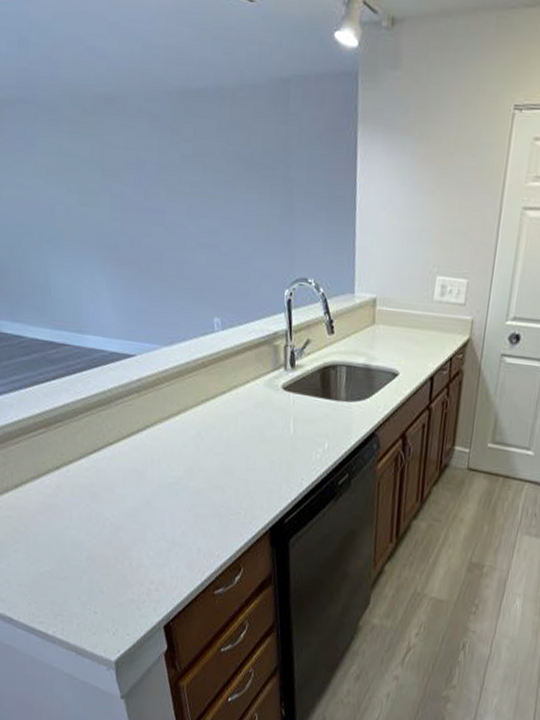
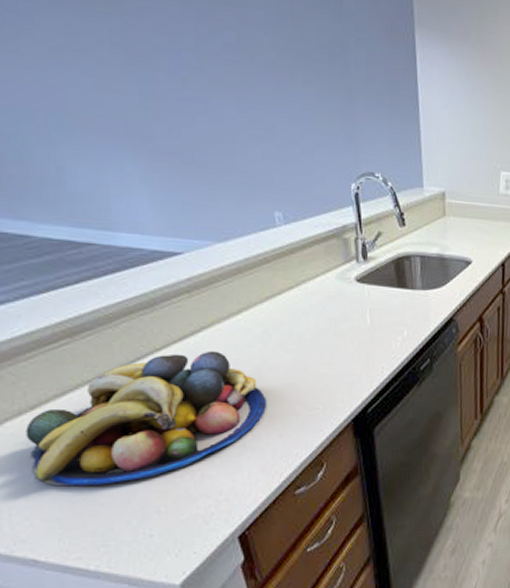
fruit bowl: none [10,448,195,561] -> present [26,350,266,487]

